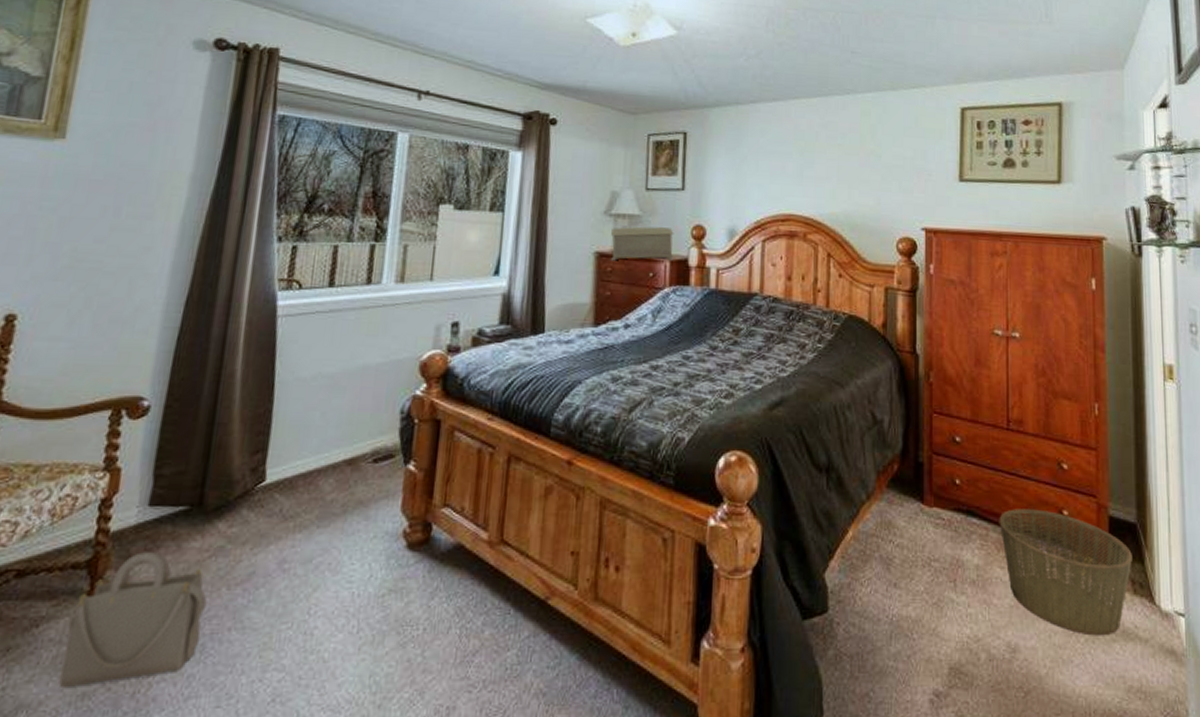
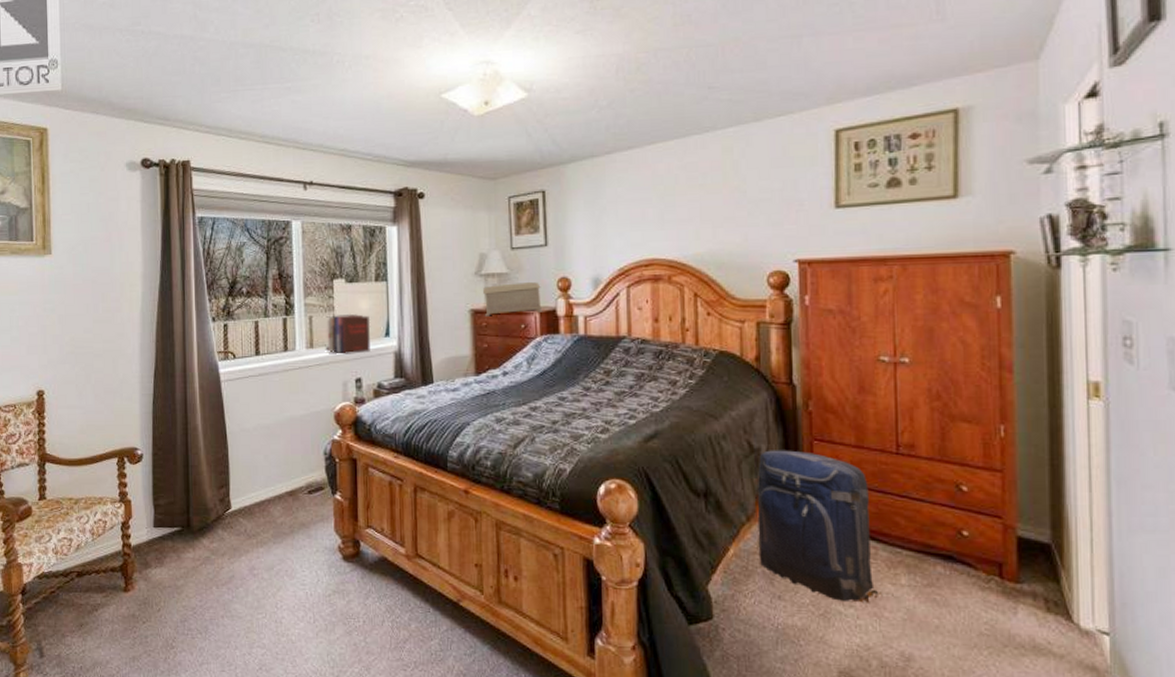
handbag: present [58,552,207,687] -> none [116,561,204,652]
books: none [418,245,479,293] -> present [325,313,371,354]
suitcase: none [877,422,991,589] -> present [756,450,881,603]
basket: present [999,509,1132,636] -> none [889,529,1045,650]

